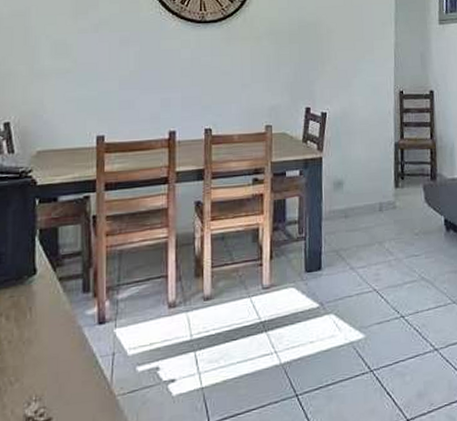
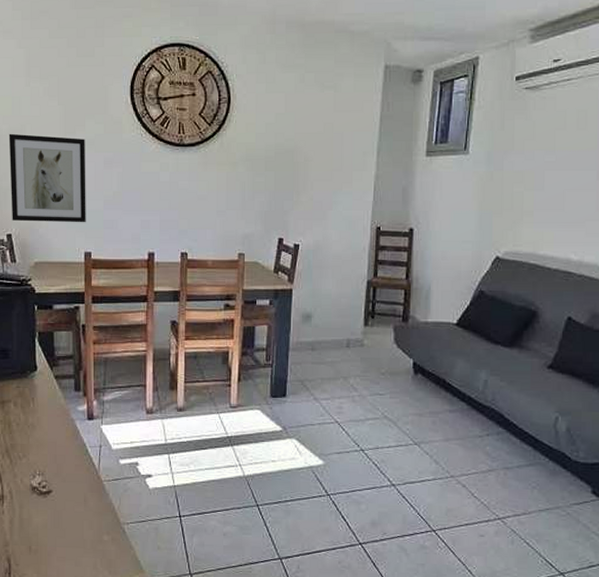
wall art: none [10,16,100,108] -> present [8,133,86,223]

